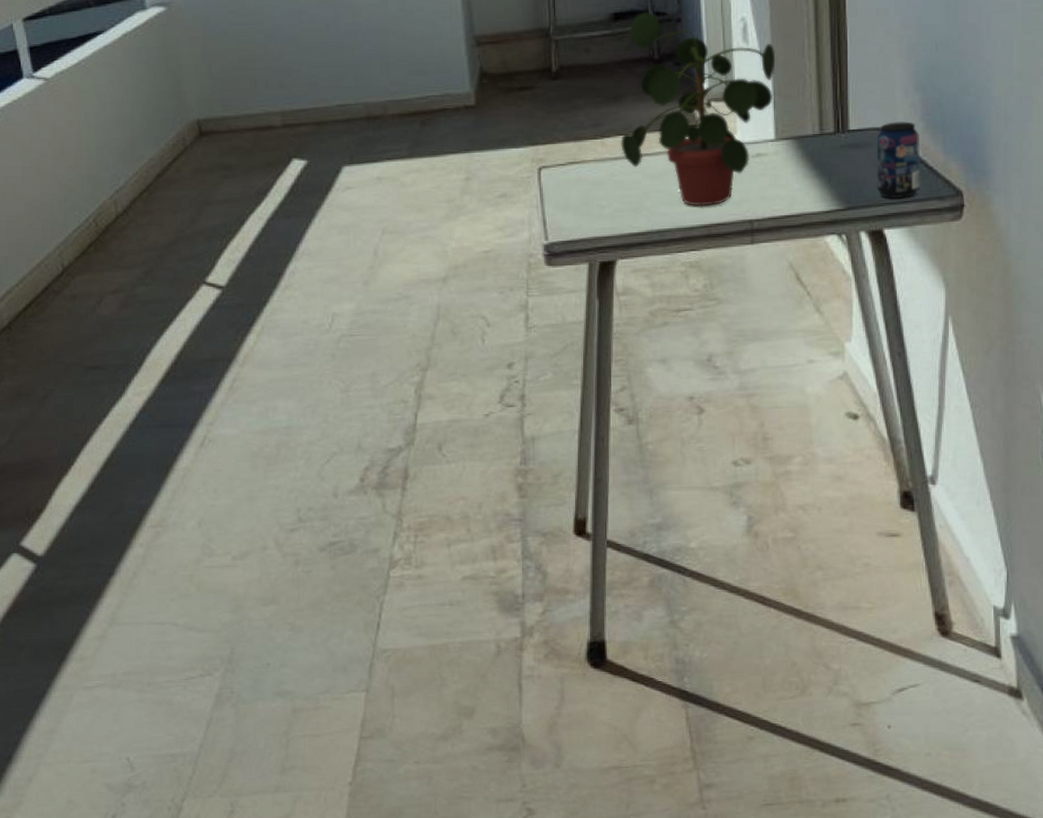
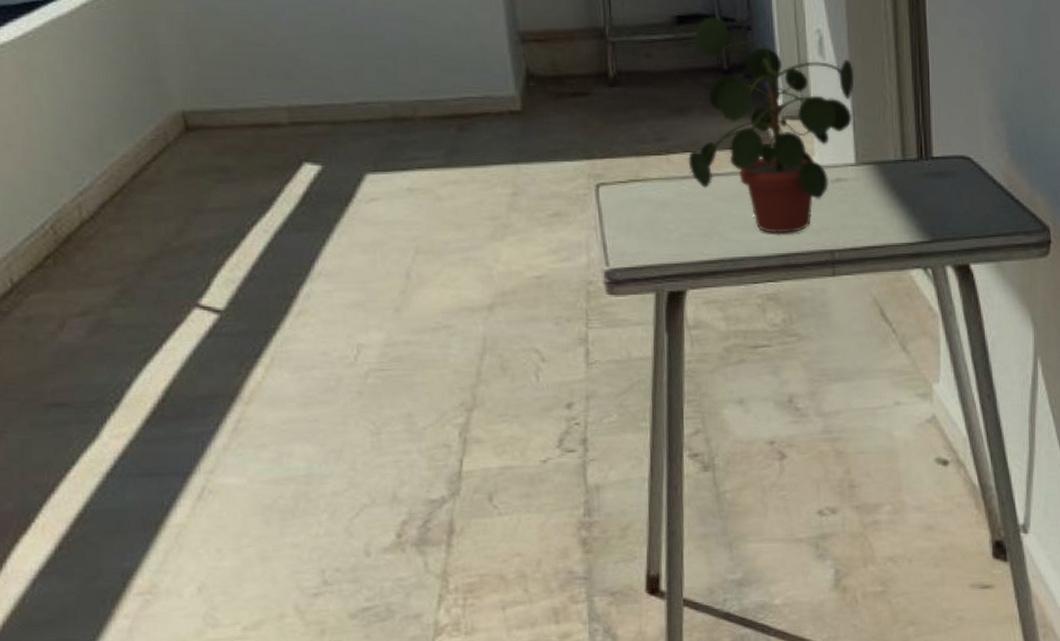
beverage can: present [876,121,920,199] -> none [961,150,1007,233]

